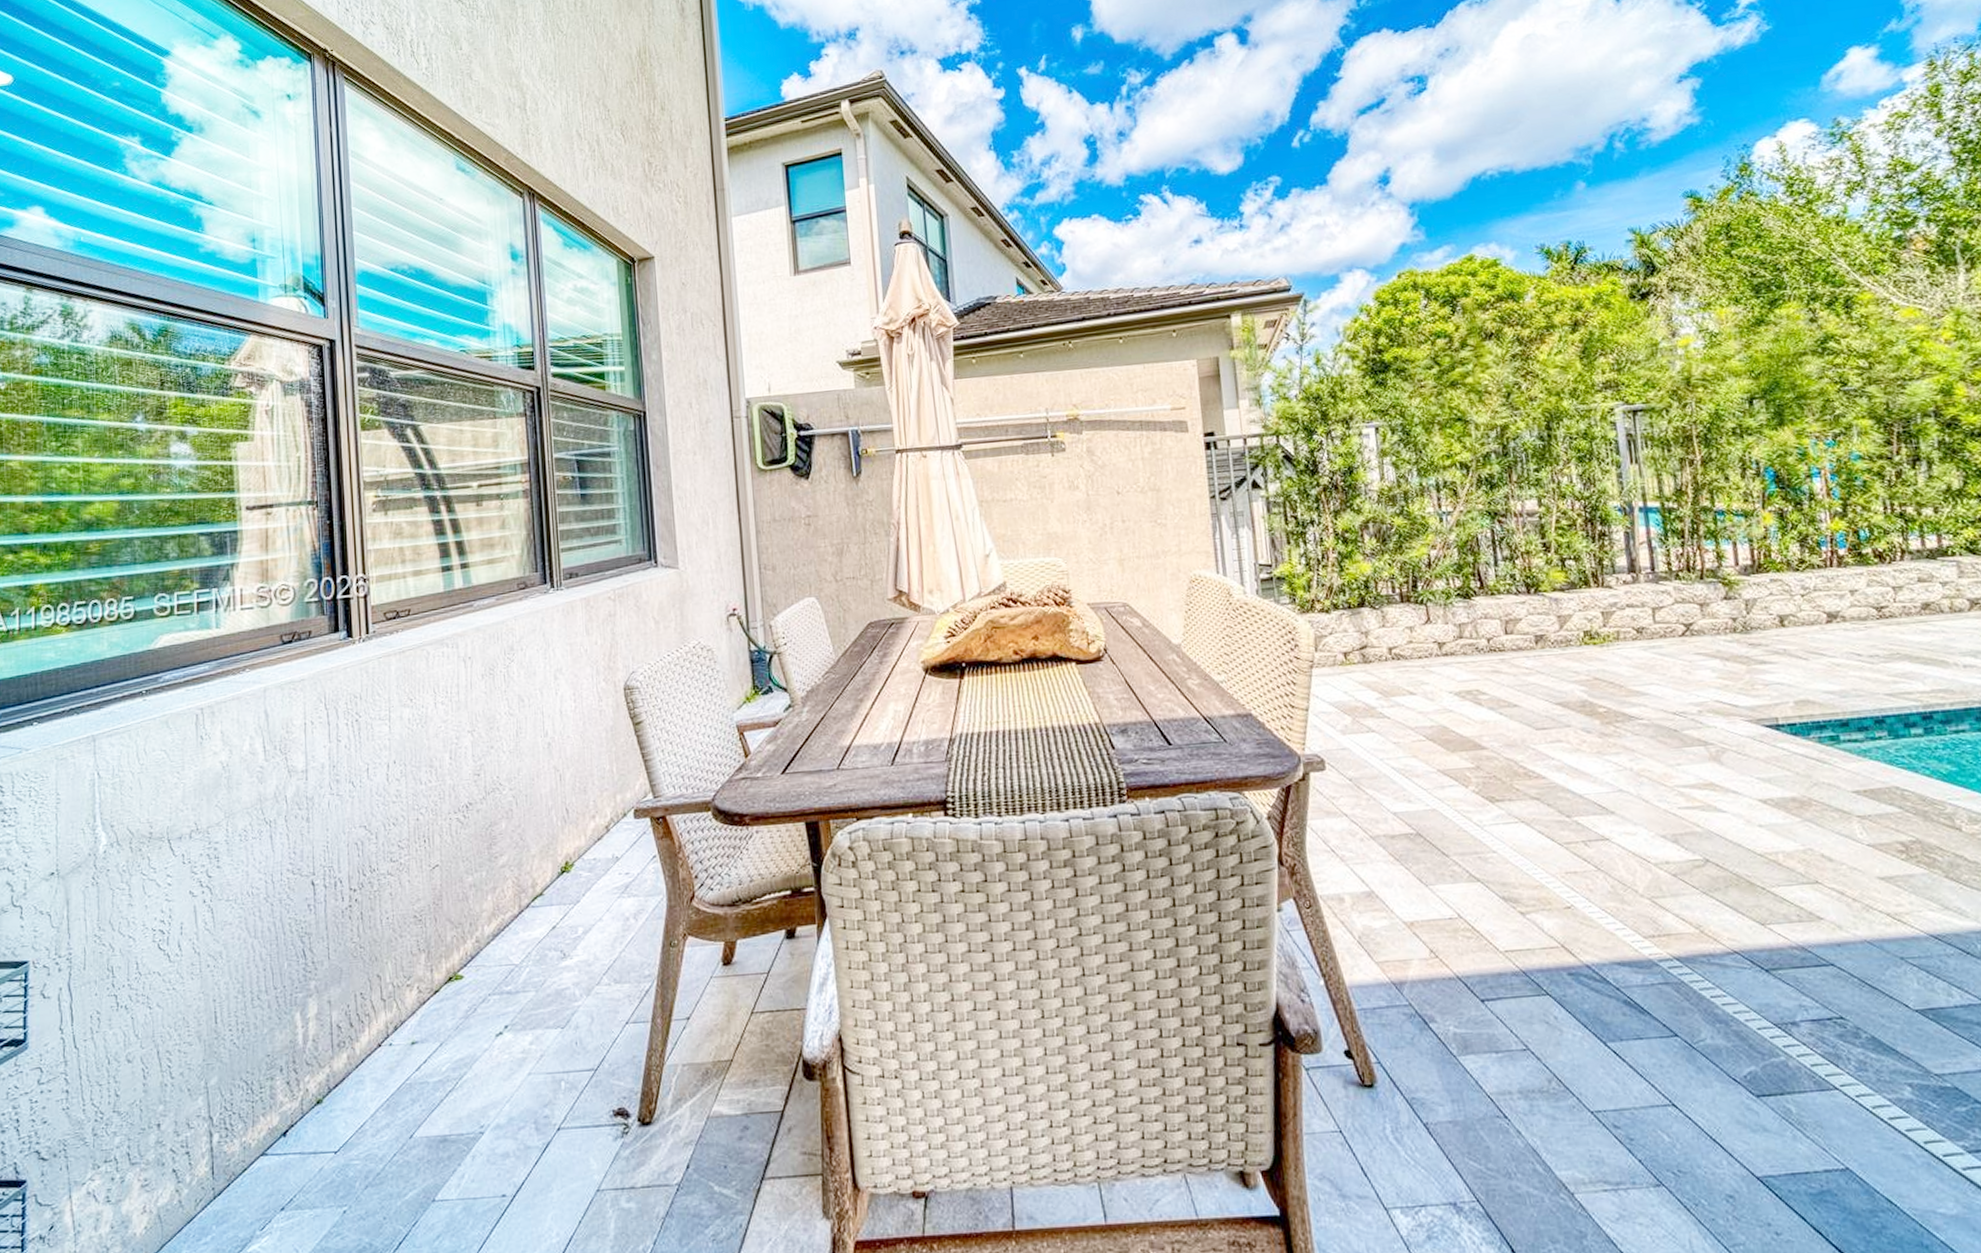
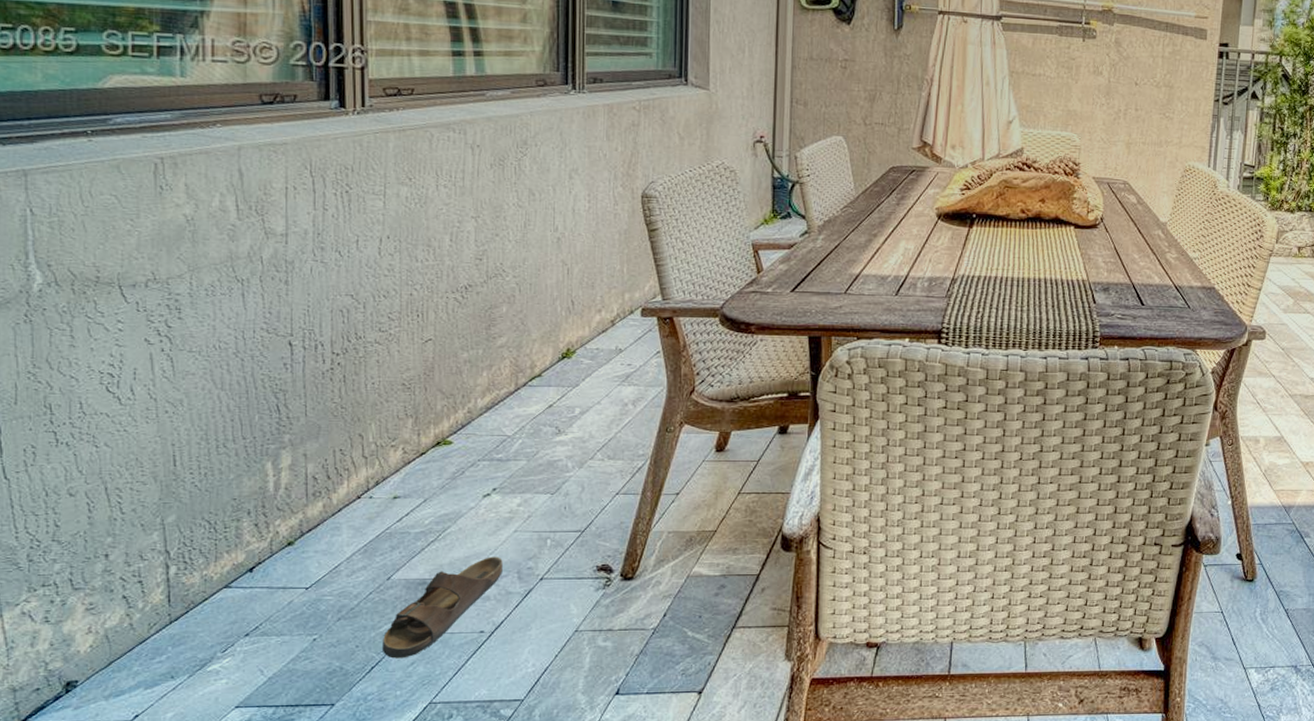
sandal: none [408,1105,520,1232] -> present [381,557,503,659]

